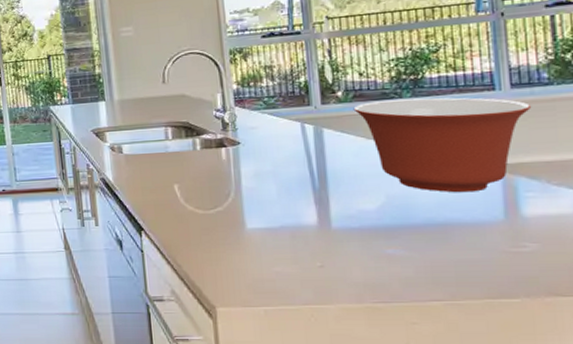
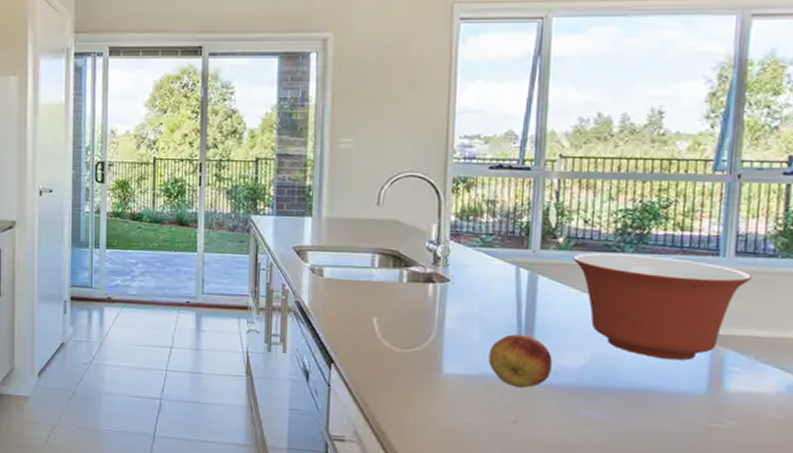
fruit: none [287,185,350,235] -> present [488,334,552,388]

